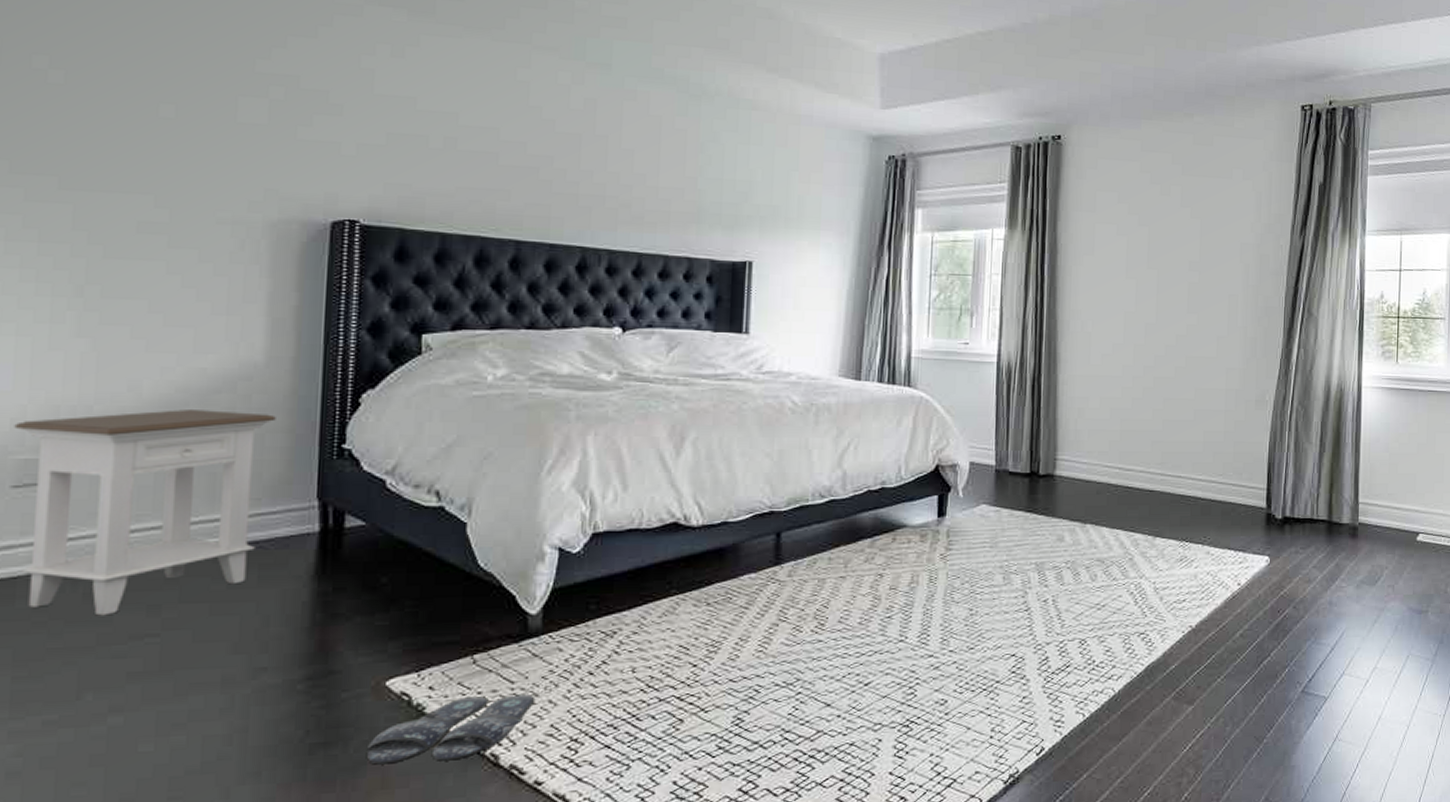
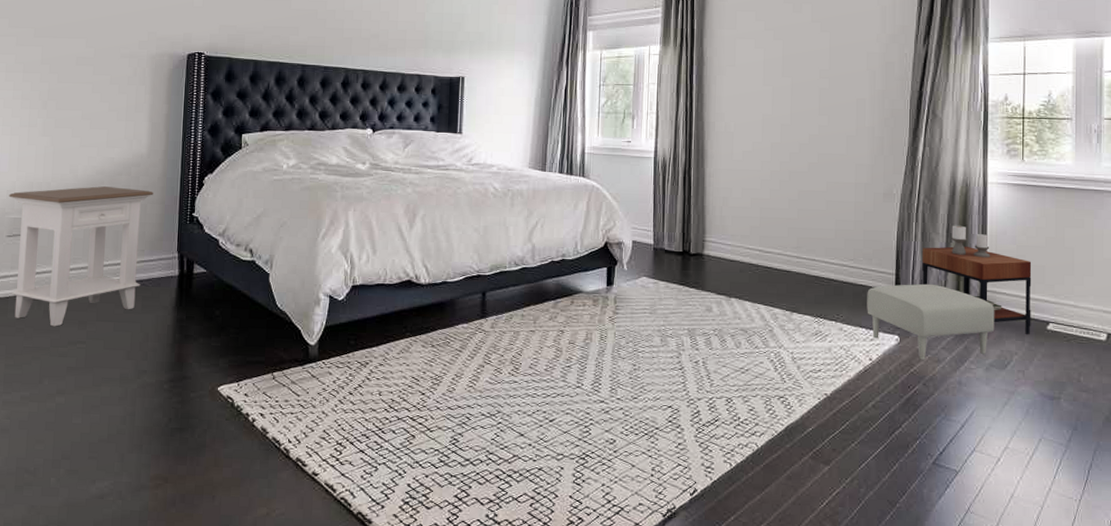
slippers: present [366,694,536,765] -> none [205,404,314,451]
ottoman: none [1236,498,1367,581] -> present [867,283,995,360]
side table: none [1294,433,1404,547] -> present [922,225,1032,334]

